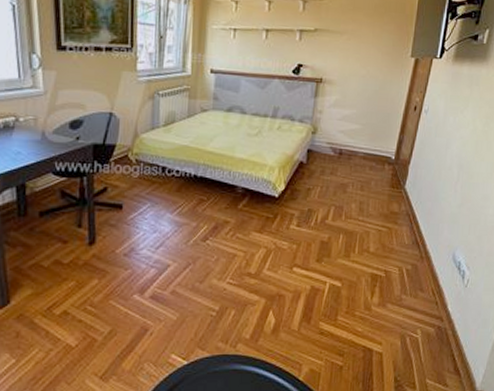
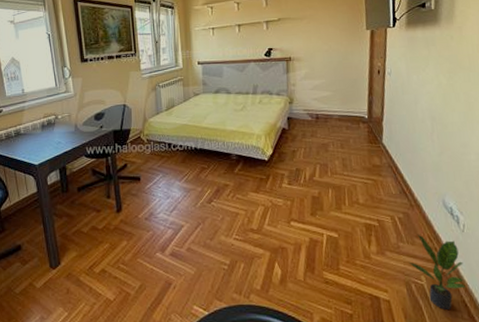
potted plant: none [407,287,460,364] -> present [408,234,466,311]

